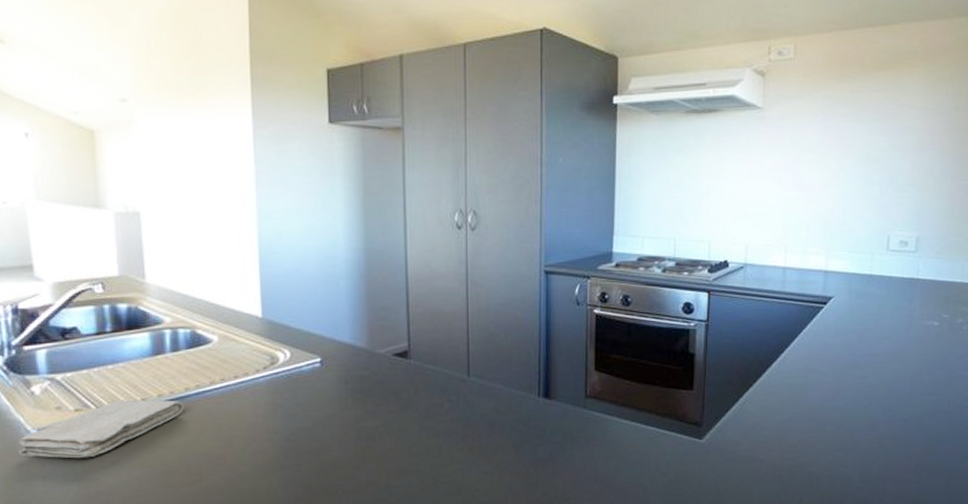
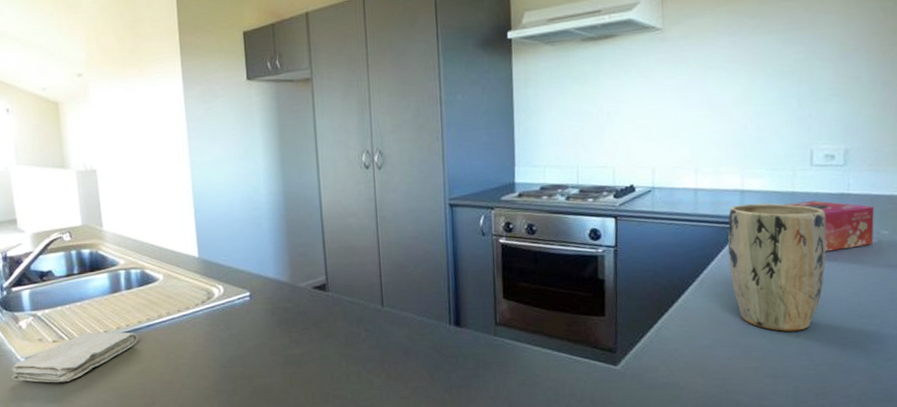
plant pot: none [810,284,897,407] -> present [727,203,827,332]
tissue box: none [861,284,938,332] -> present [783,201,874,252]

